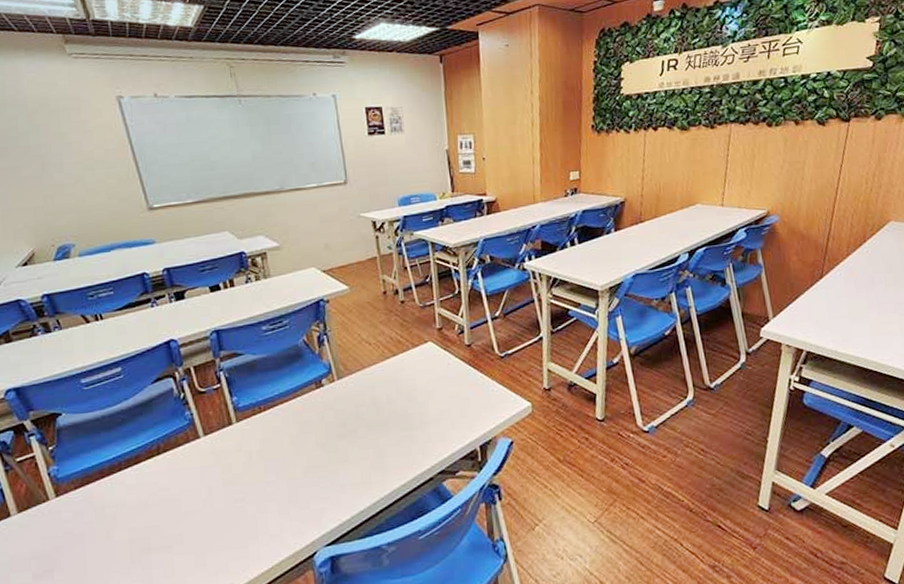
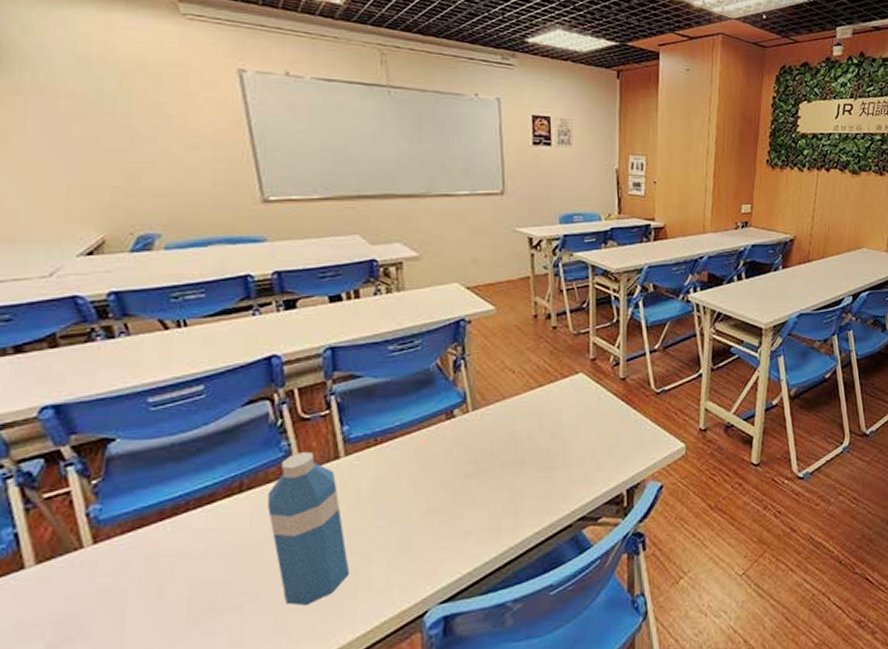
water bottle: none [179,419,251,547] -> present [267,451,350,606]

